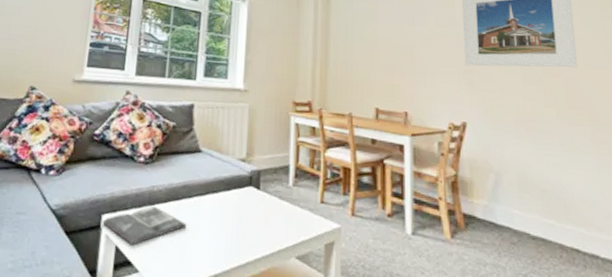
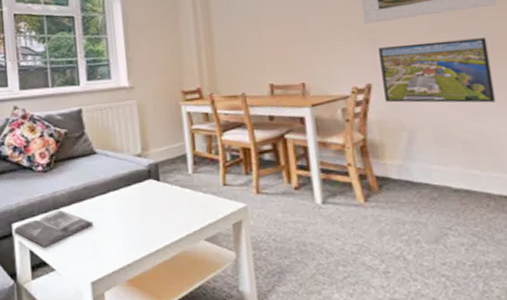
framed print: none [475,89,573,157] -> present [378,38,496,103]

